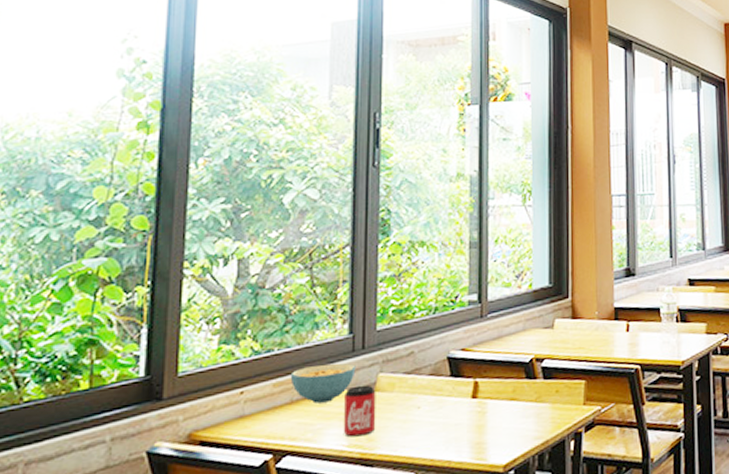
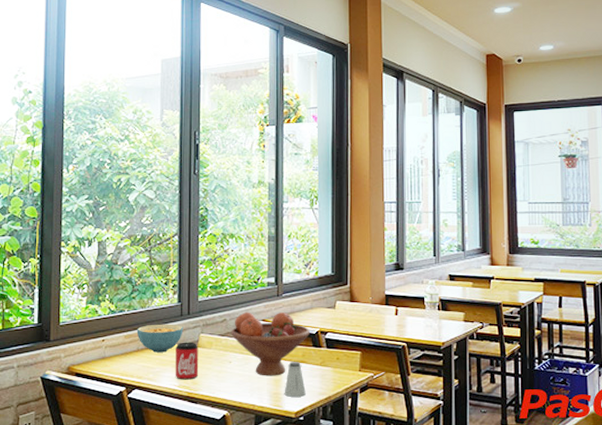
fruit bowl: none [419,338,523,422] -> present [230,312,311,376]
saltshaker: none [489,400,517,446] -> present [284,362,306,397]

